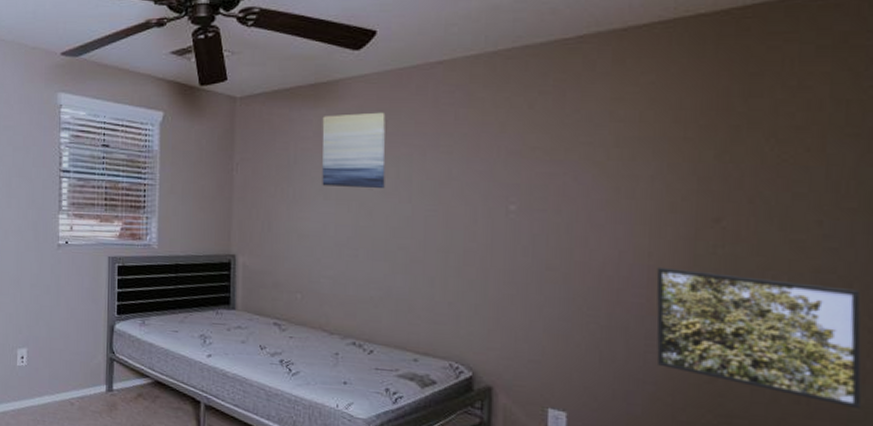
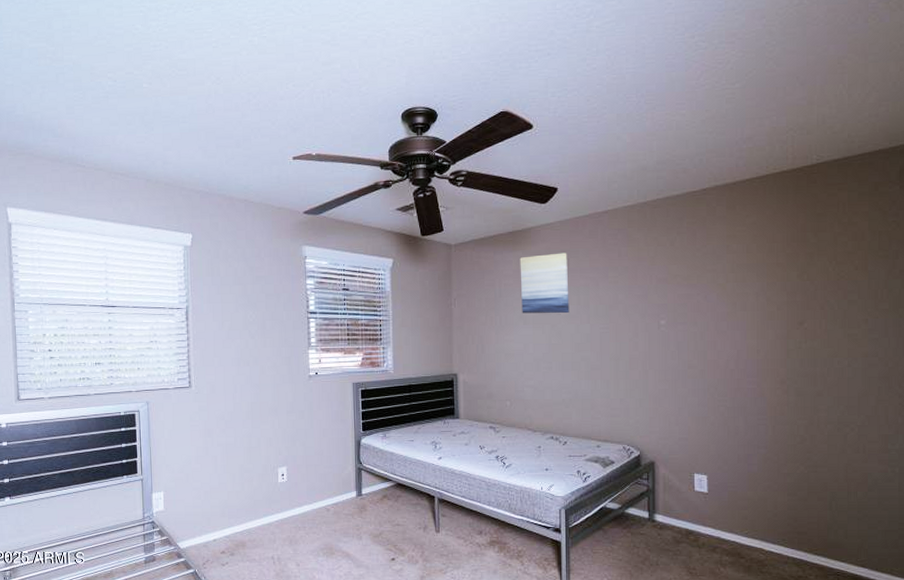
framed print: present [656,266,862,409] -> none [763,360,897,452]

